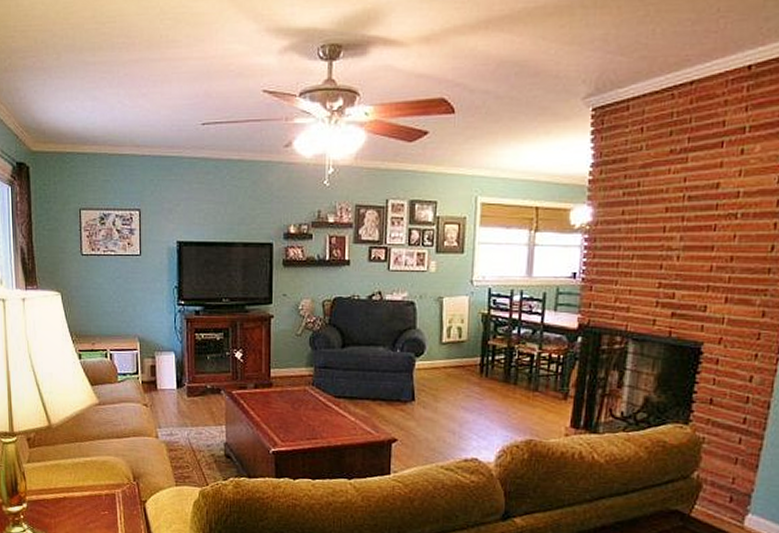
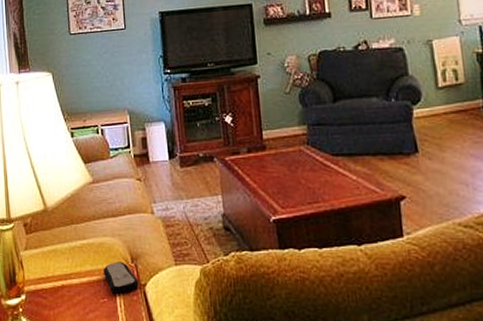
remote control: none [106,479,139,509] -> present [103,261,139,295]

